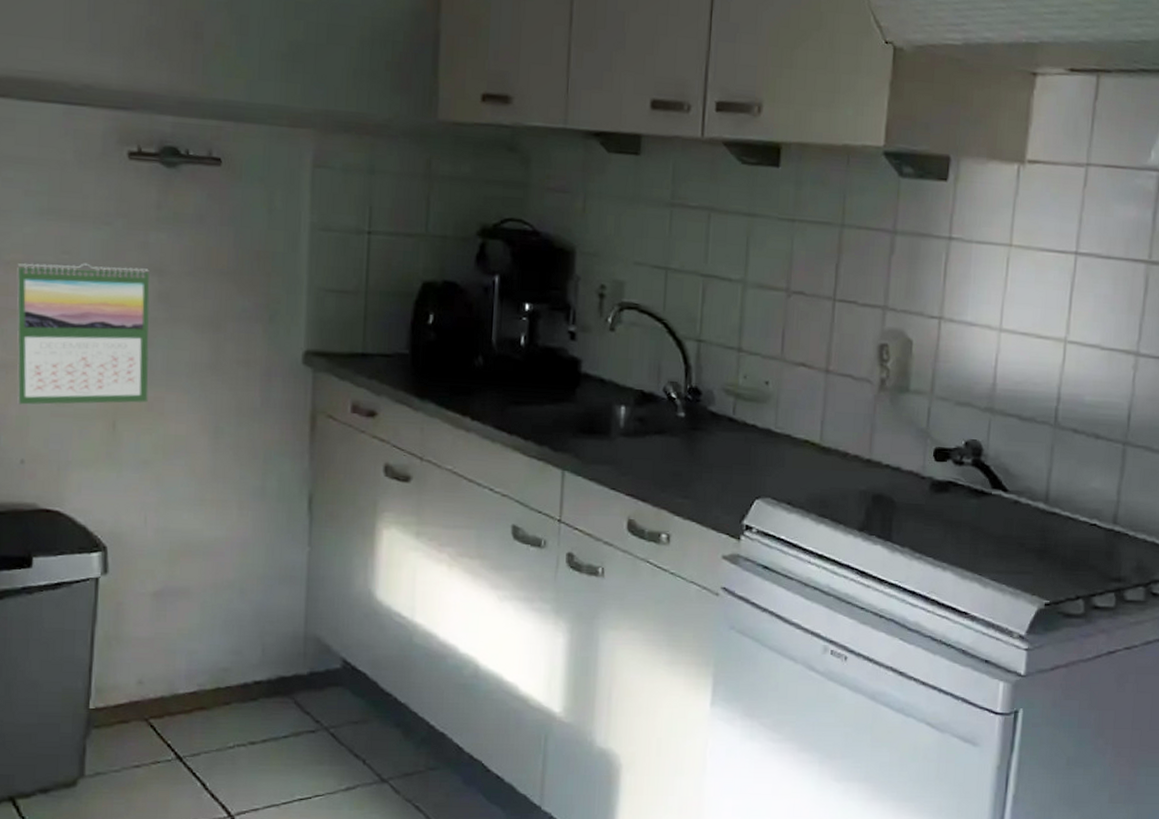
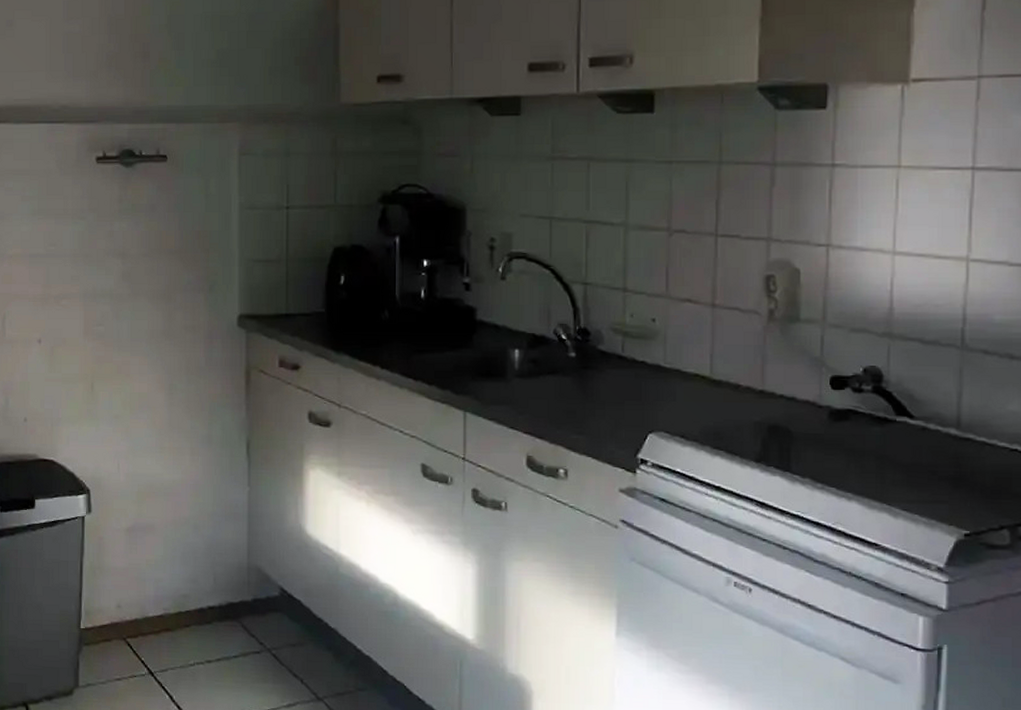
calendar: present [17,263,150,405] -> none [17,252,117,373]

